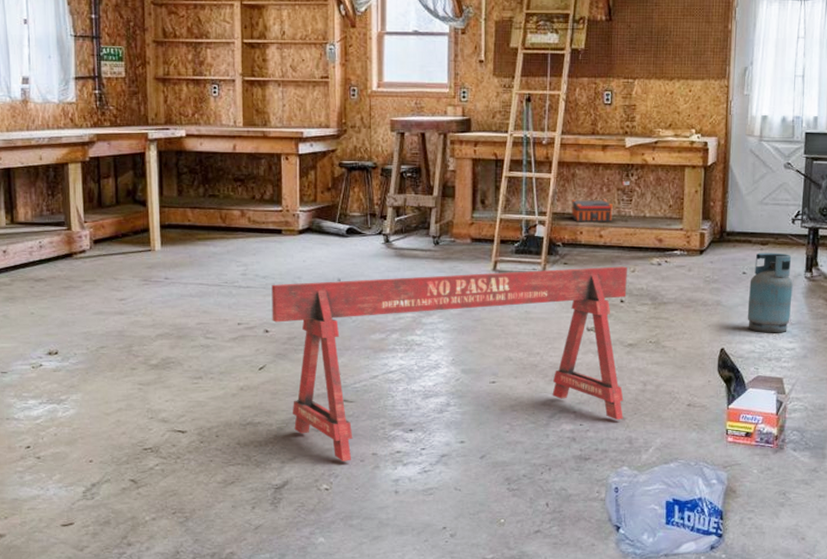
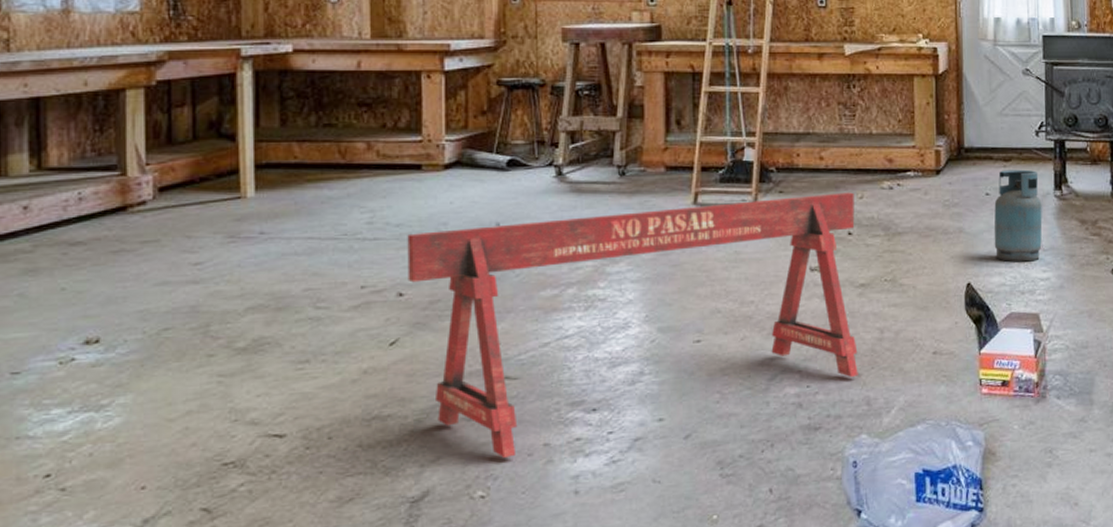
toolbox: present [572,180,630,223] -> none [786,93,852,143]

